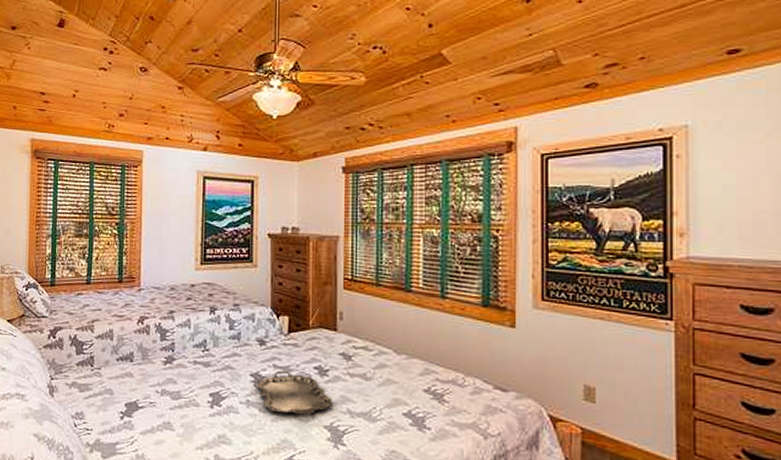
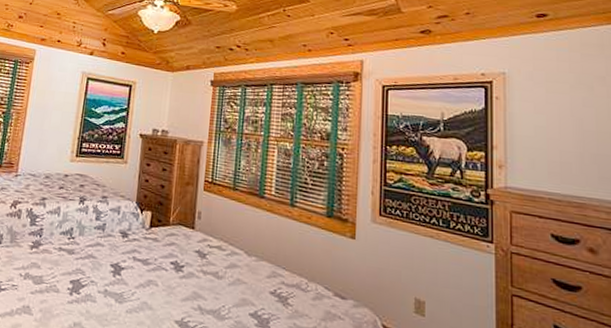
serving tray: present [257,370,333,415] -> none [116,263,186,309]

